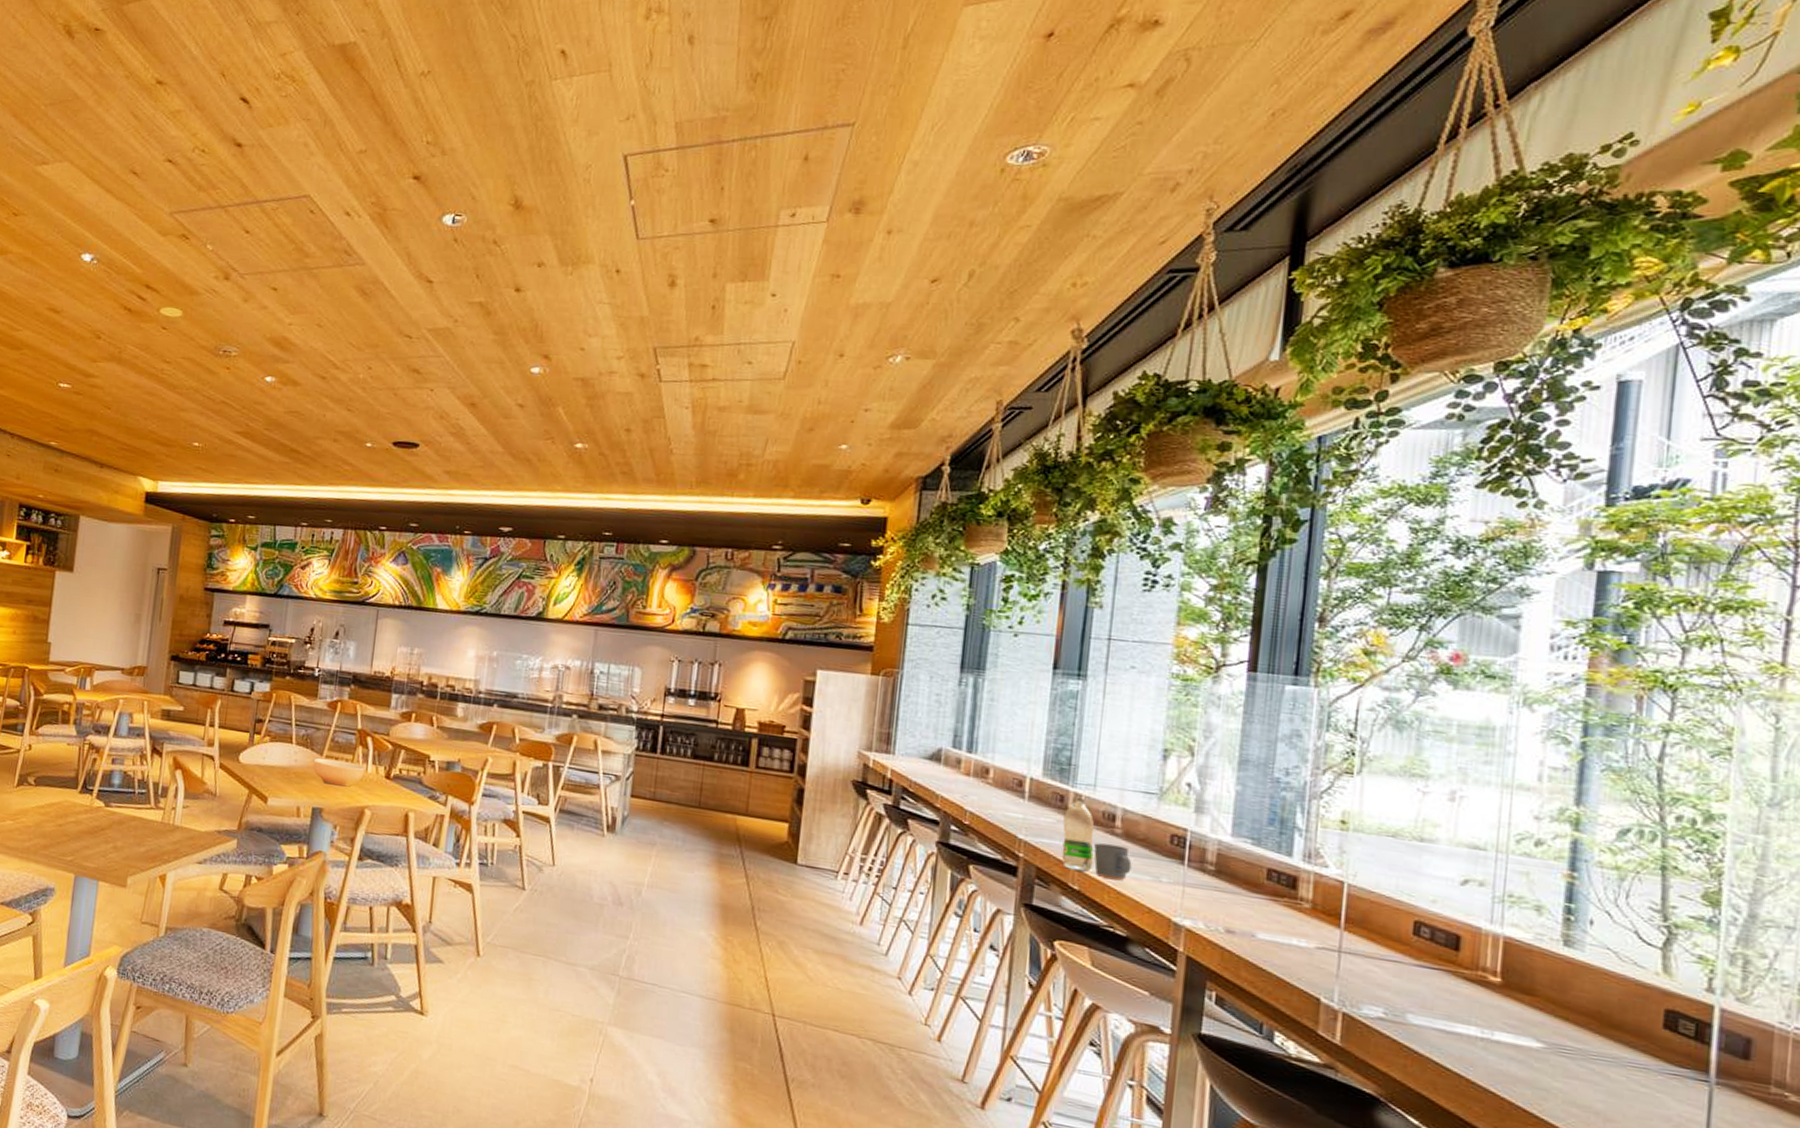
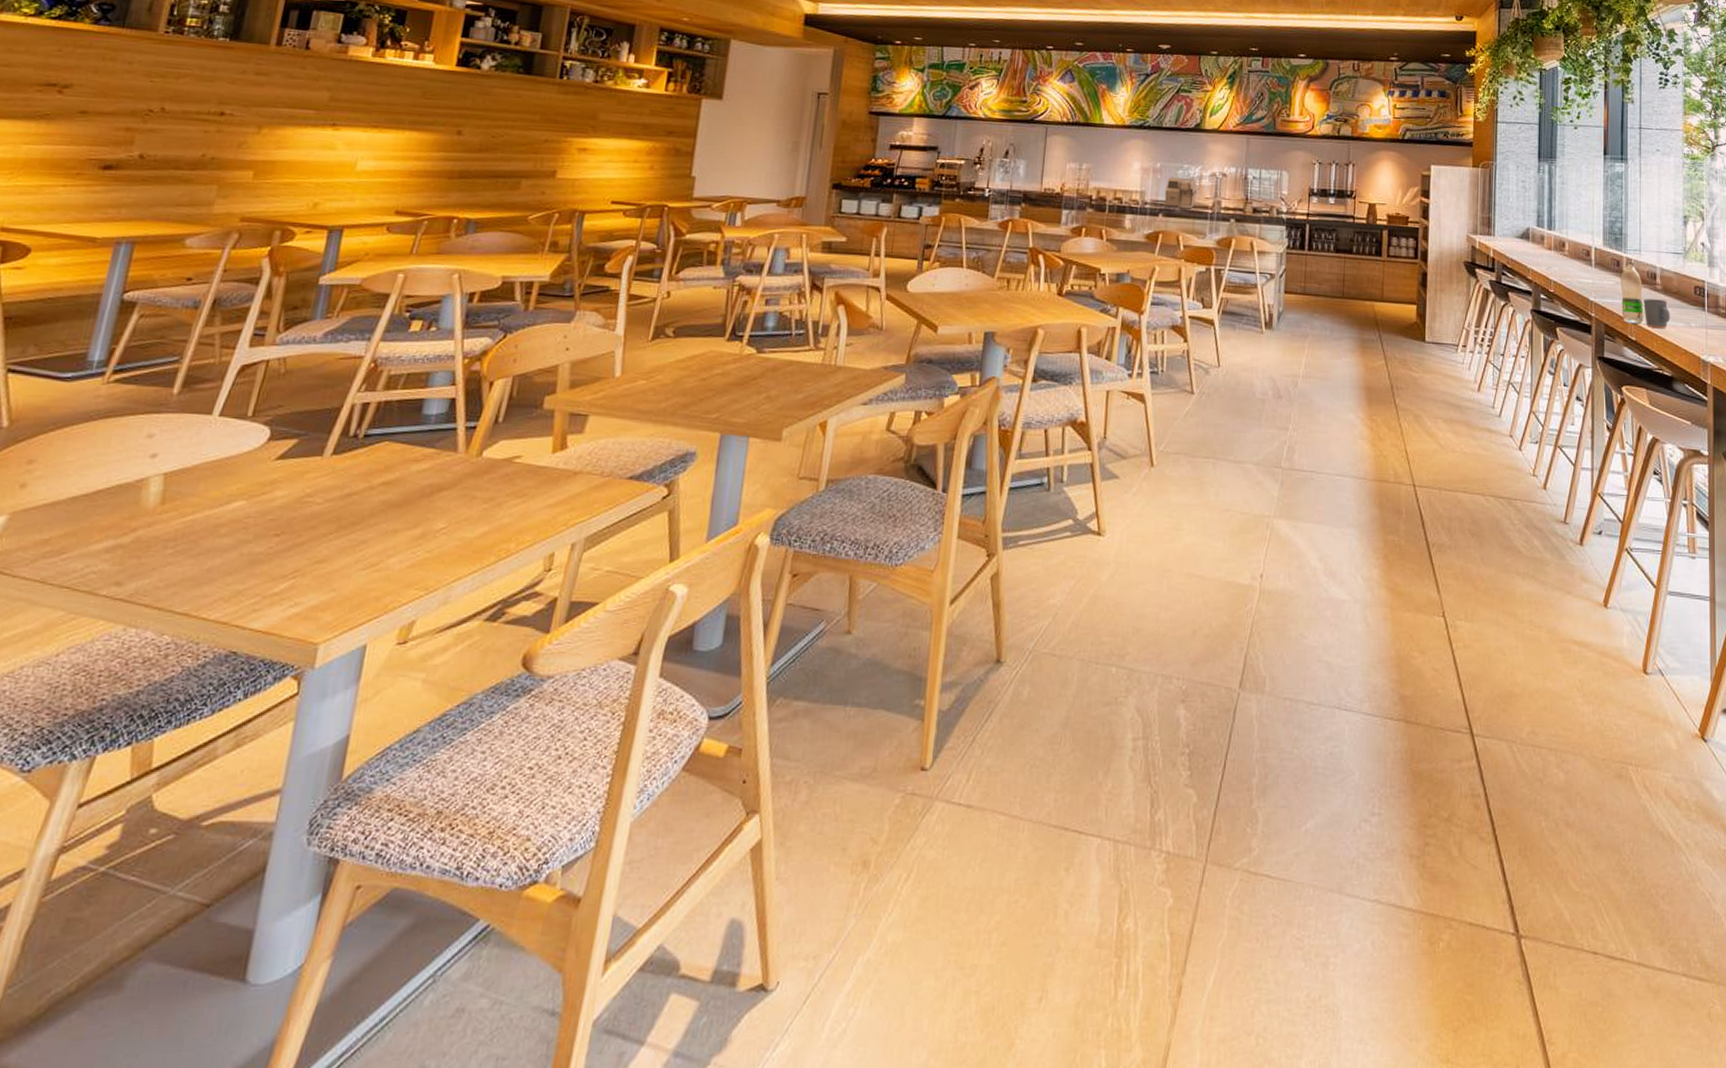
bowl: present [313,758,366,787] -> none [984,280,1039,308]
coffee machine: none [498,666,537,703] -> present [1163,176,1198,211]

